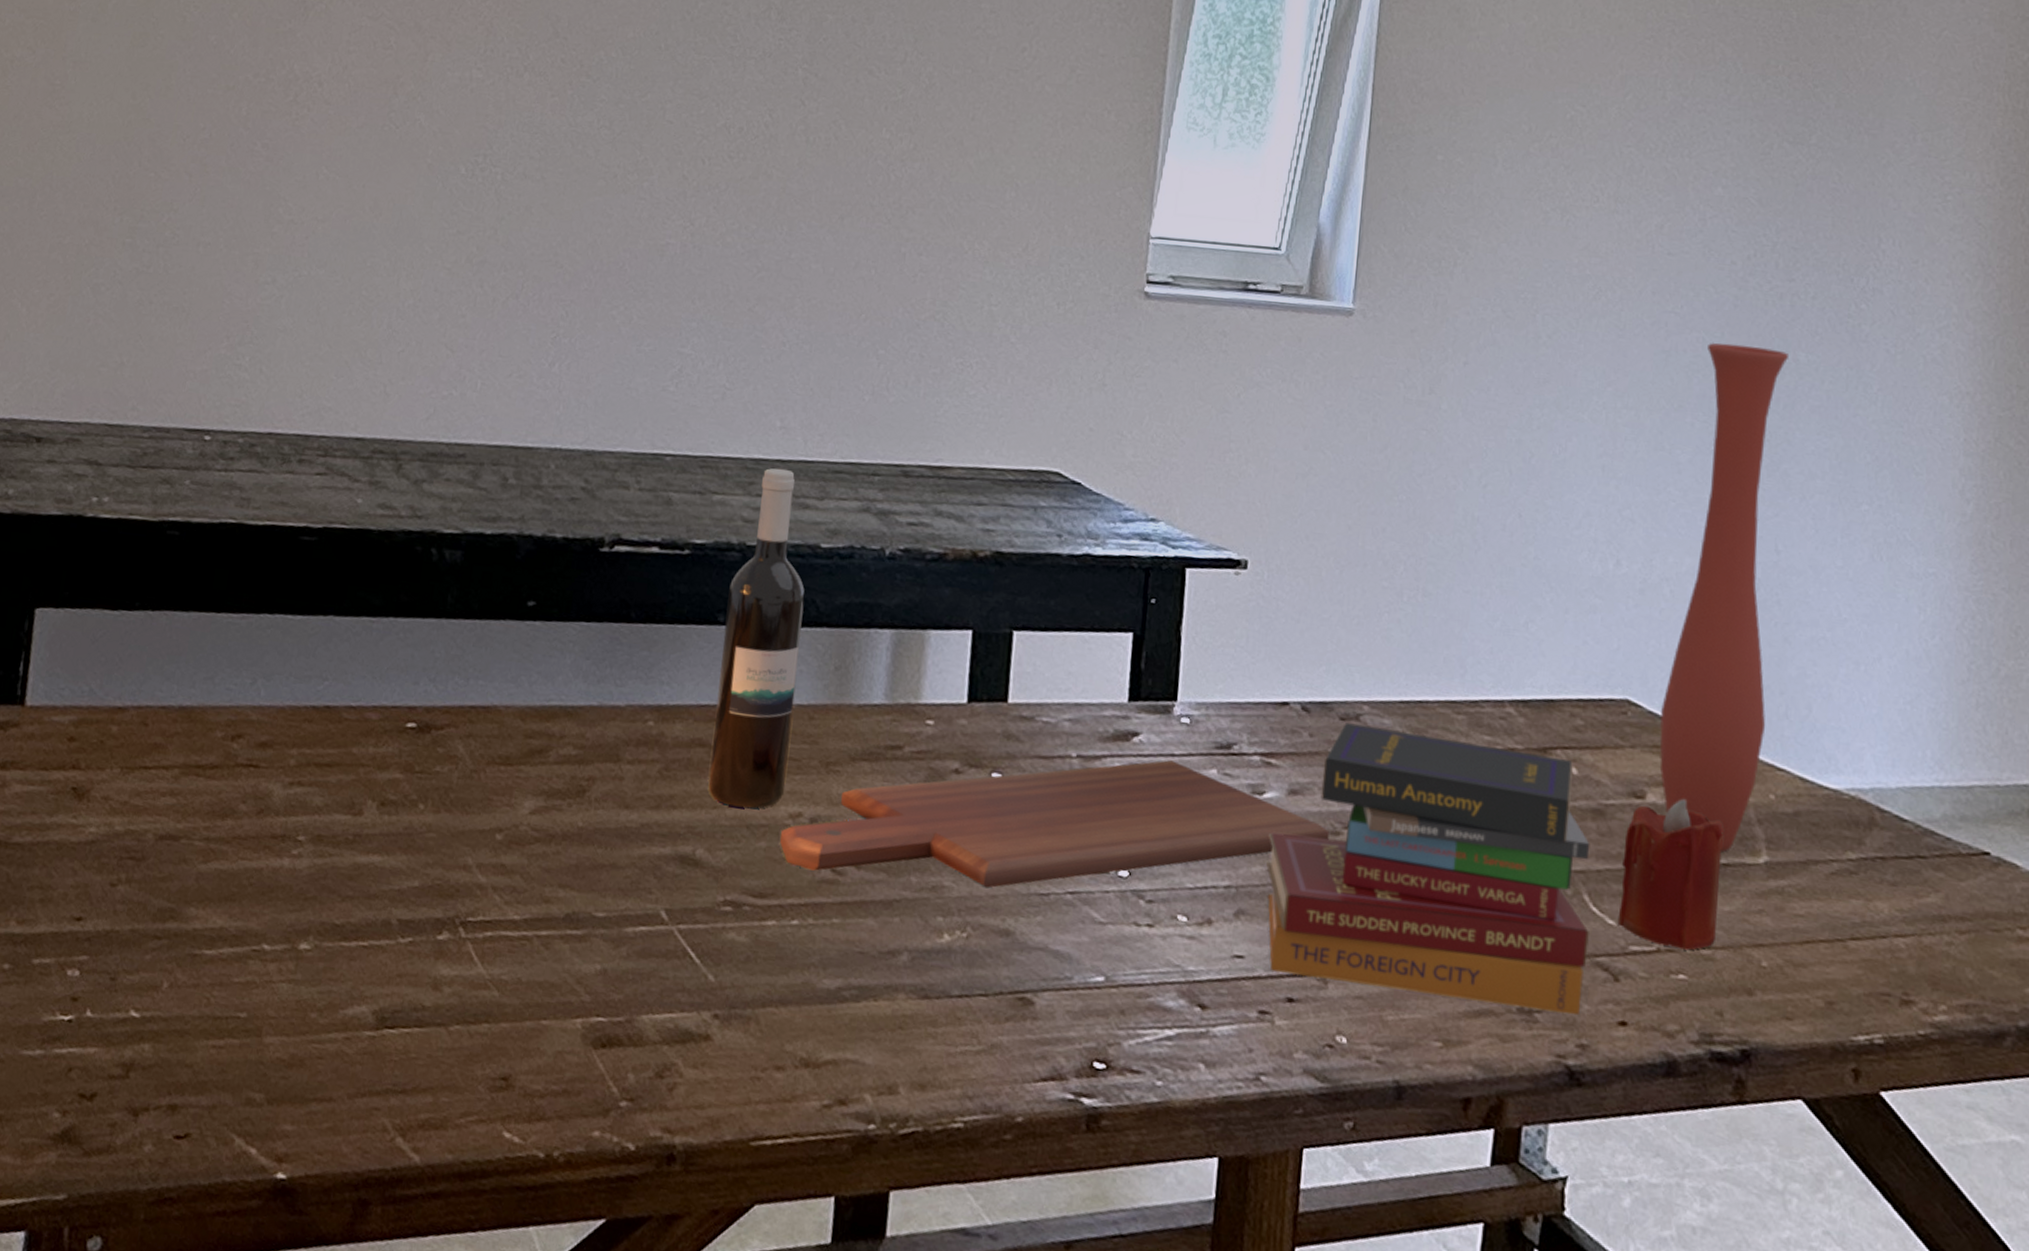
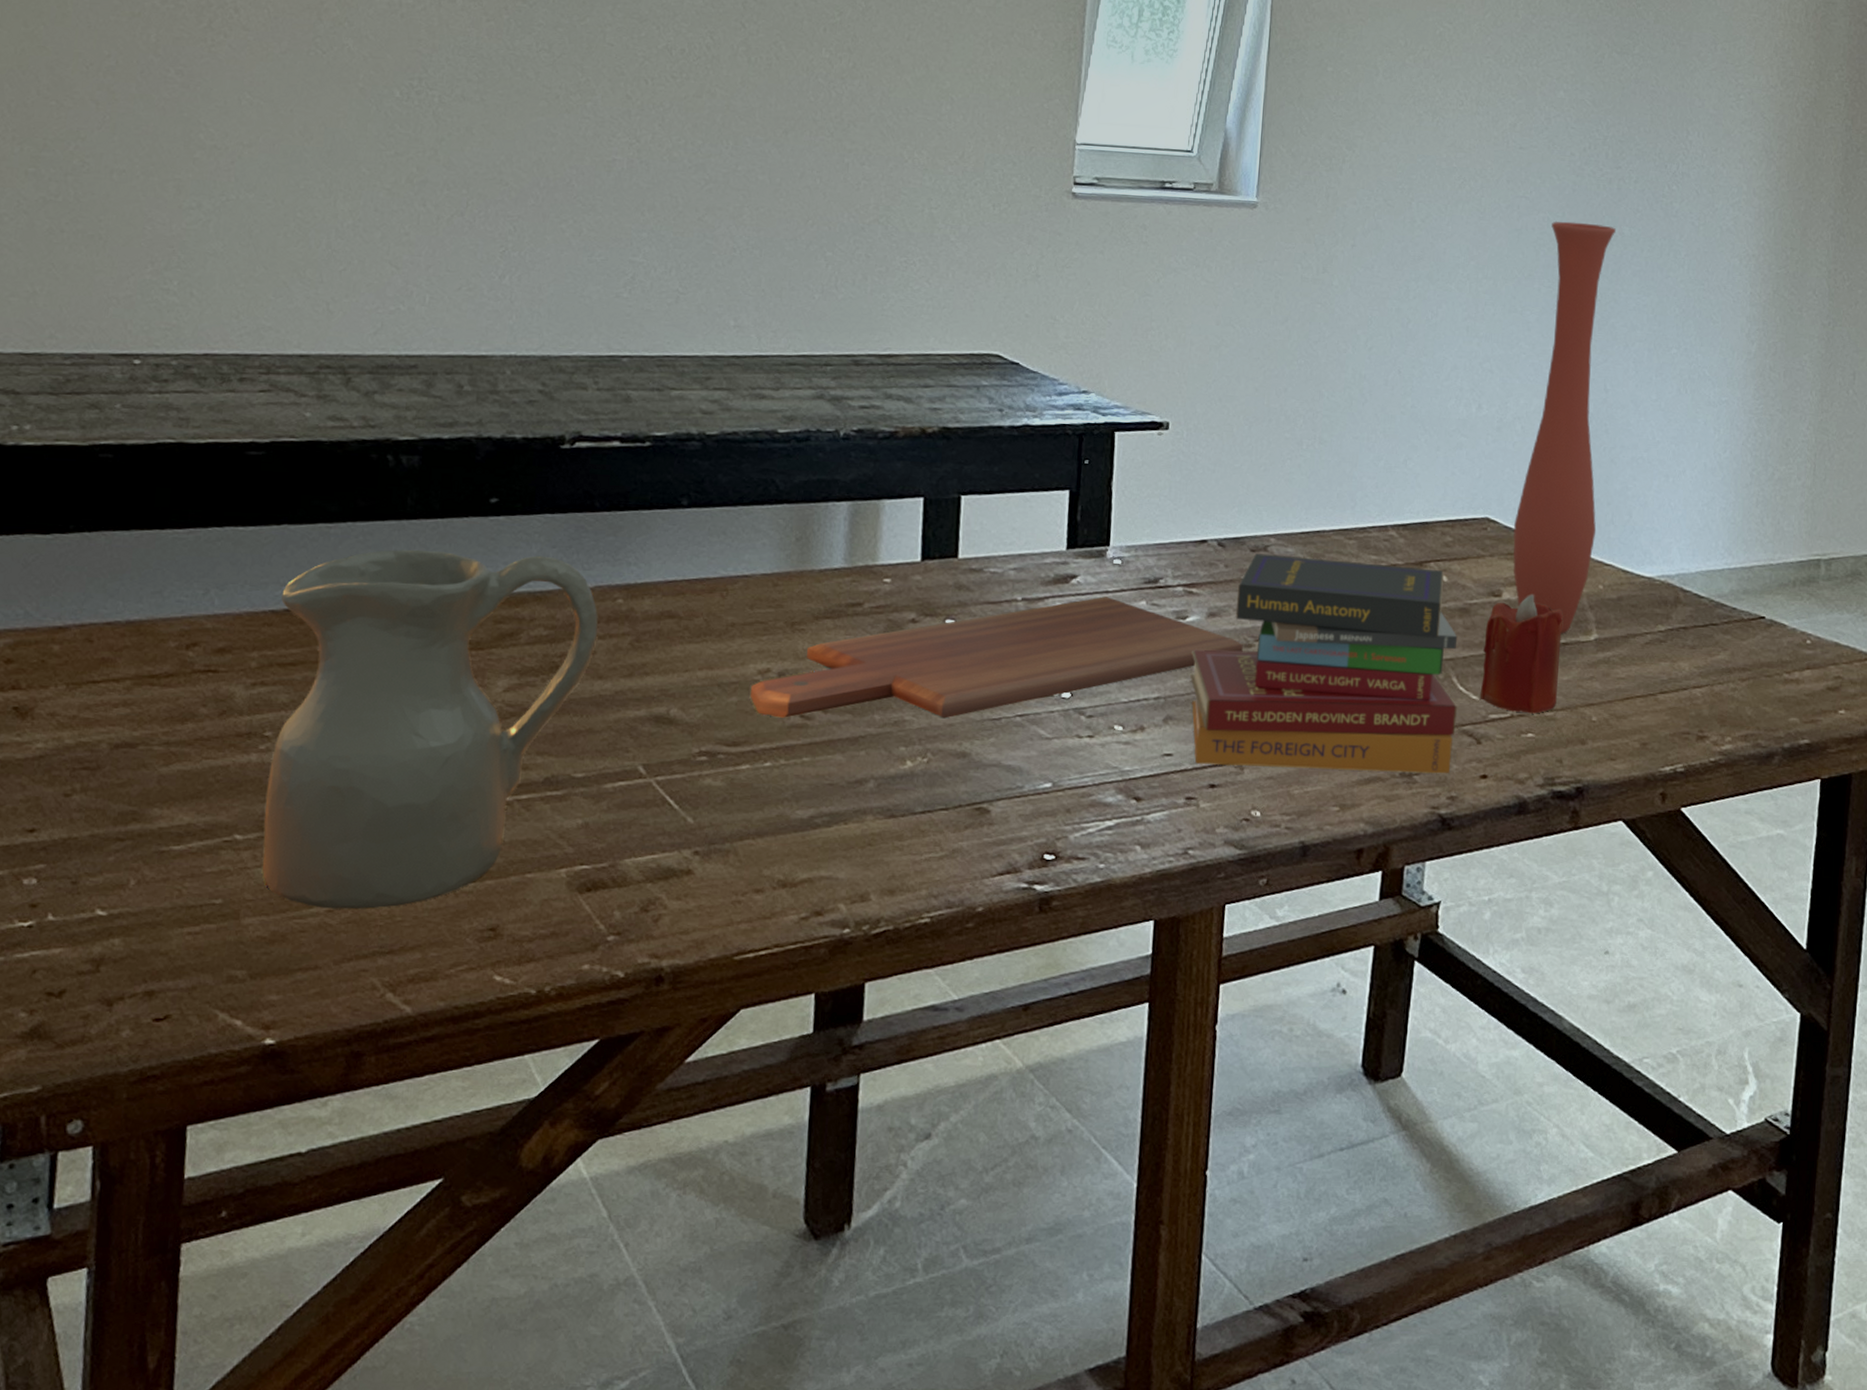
ceramic pitcher: none [286,649,628,1042] -> present [262,549,598,910]
wine bottle: present [708,468,805,809] -> none [679,363,765,669]

